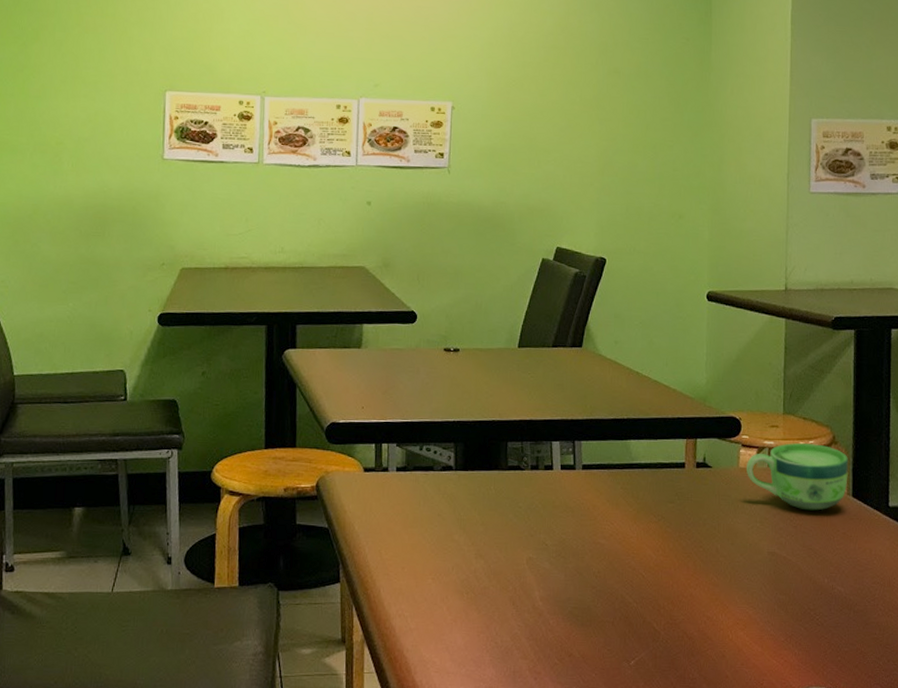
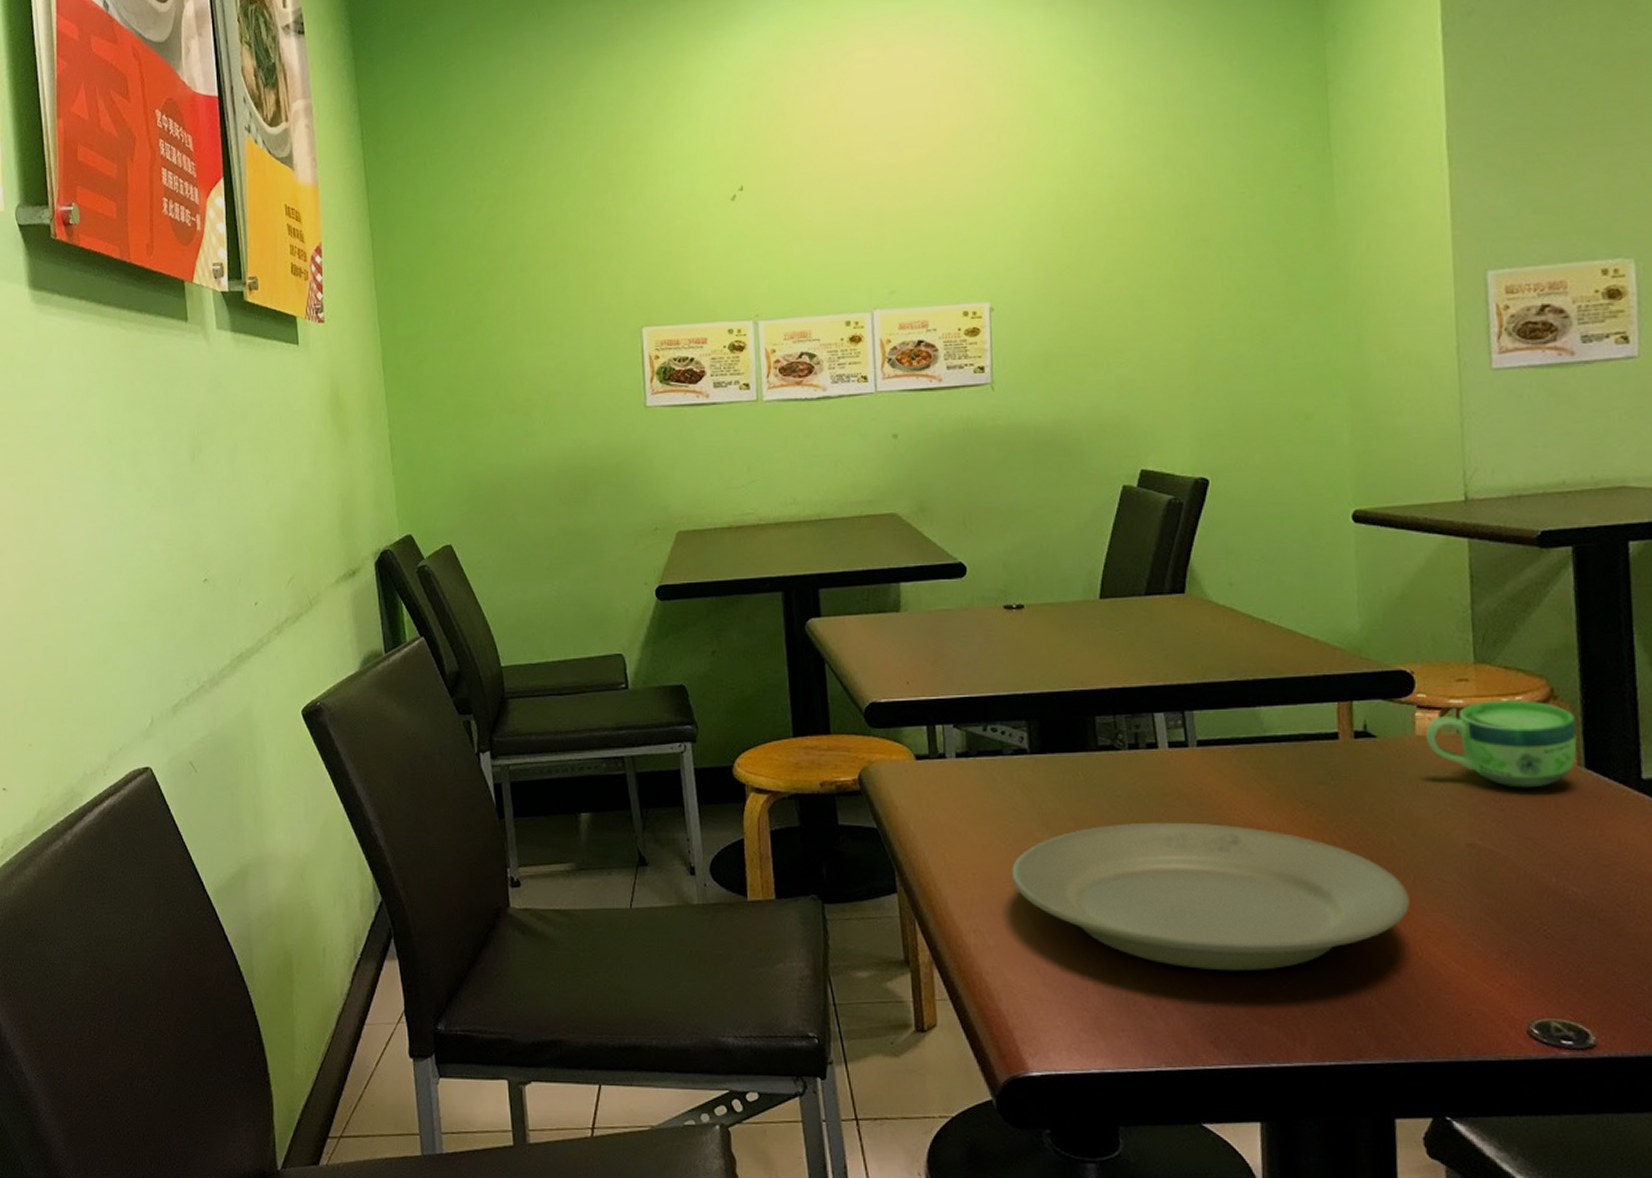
plate: none [433,529,726,650] -> present [1012,822,1410,971]

